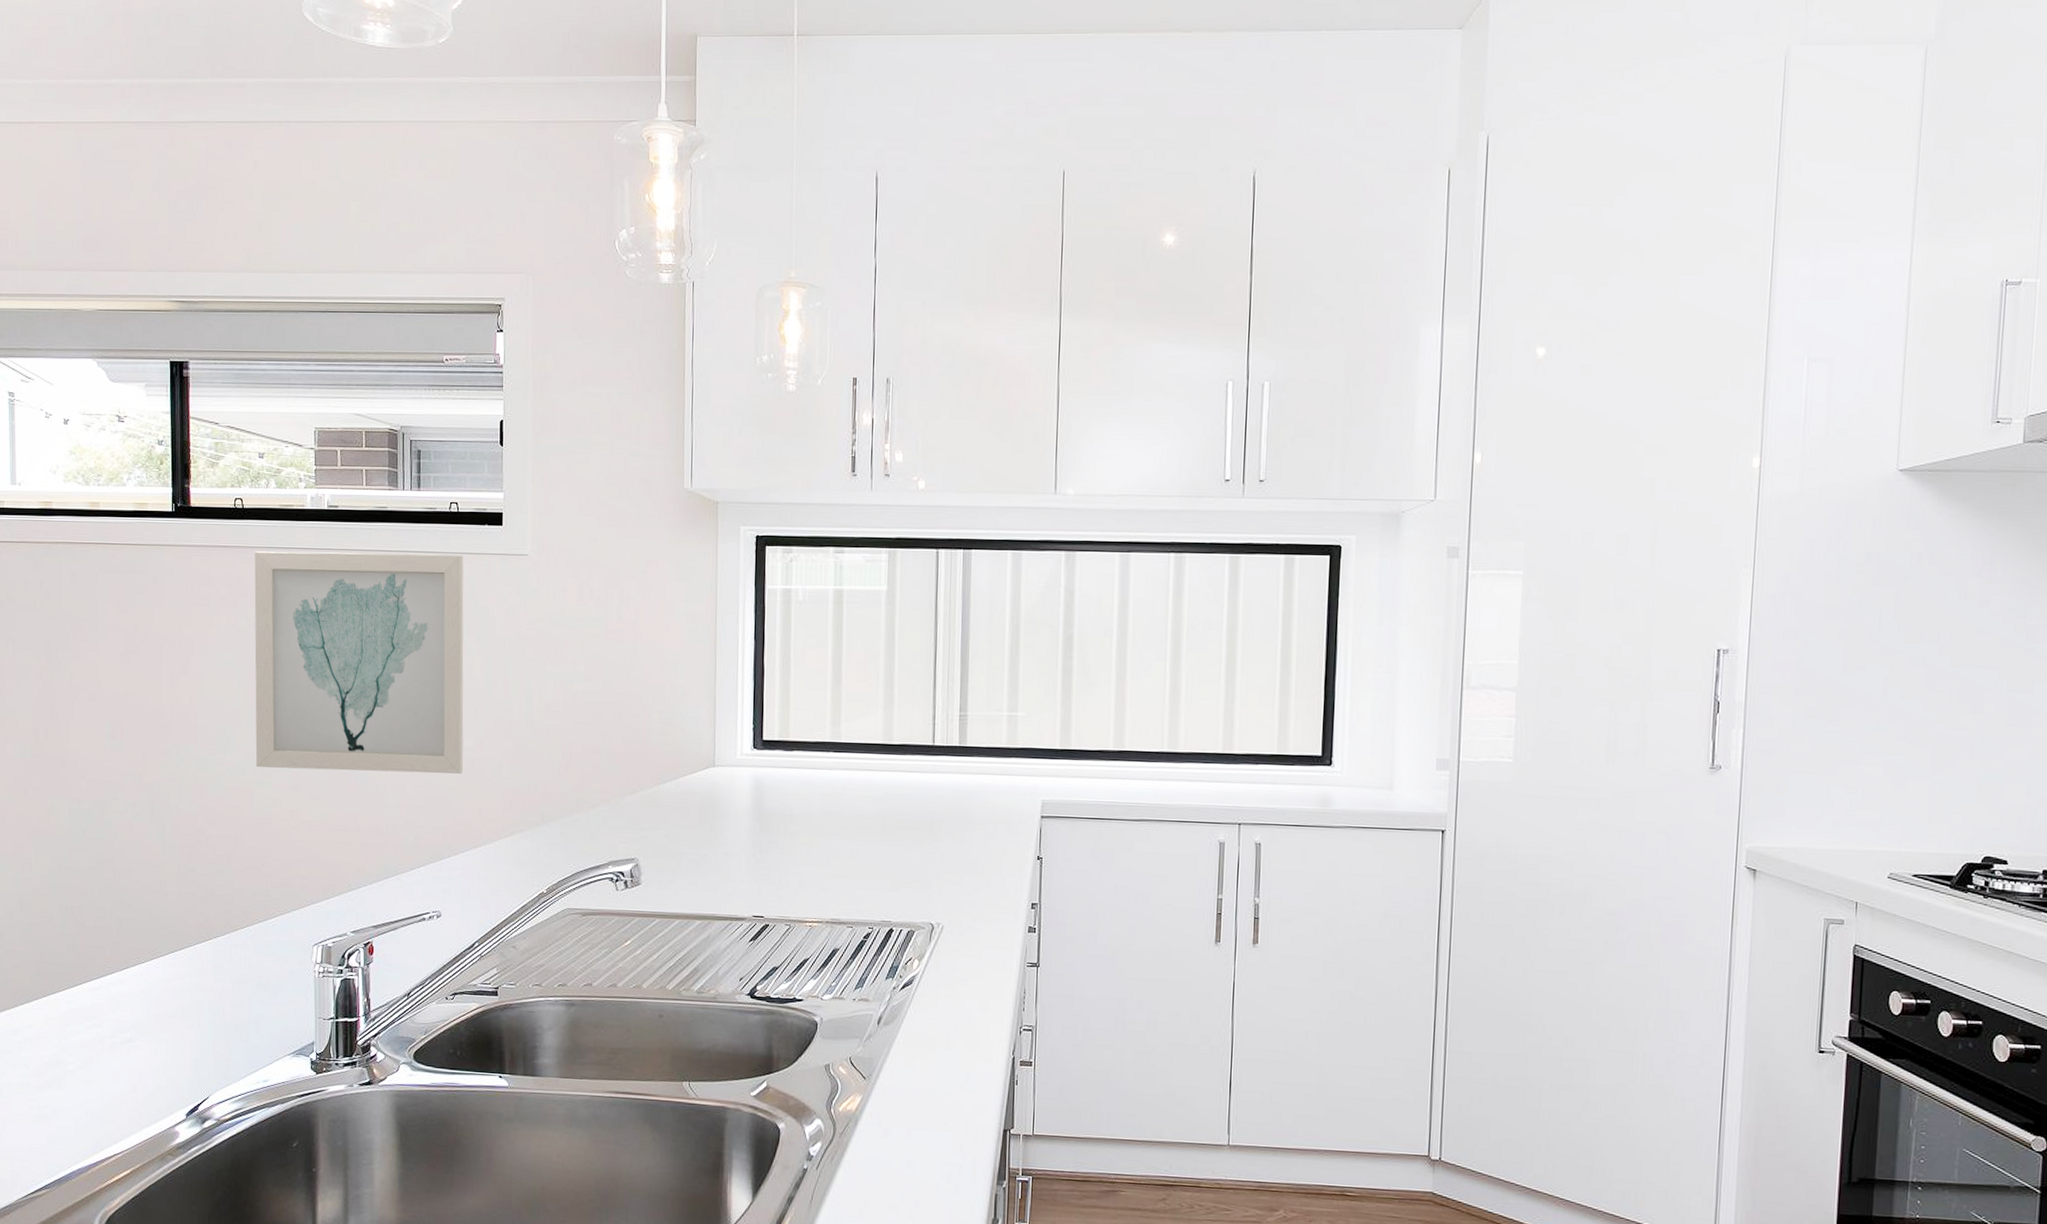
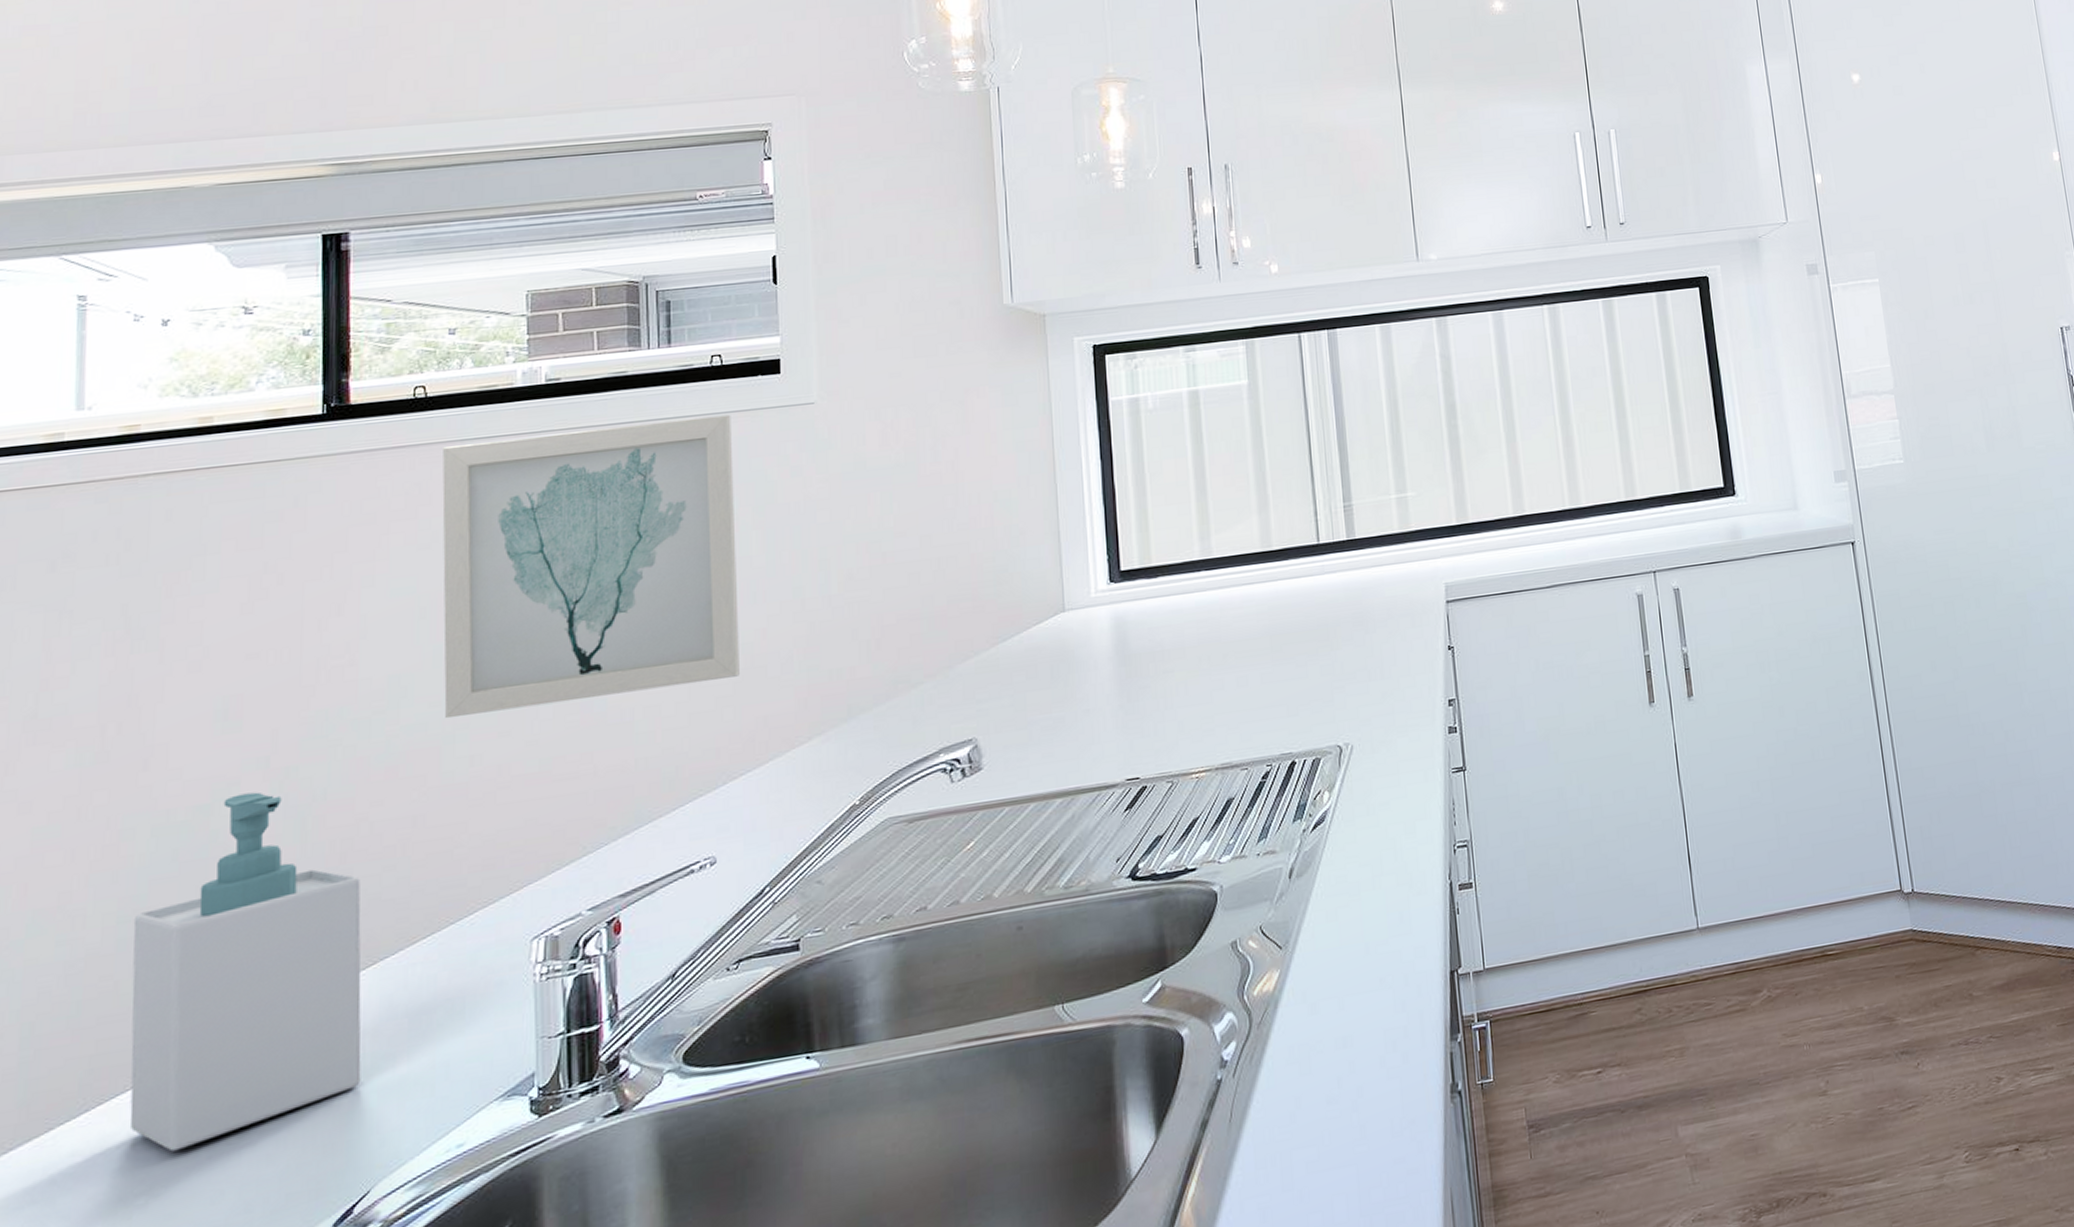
soap bottle: none [60,797,203,1040] -> present [129,792,362,1152]

